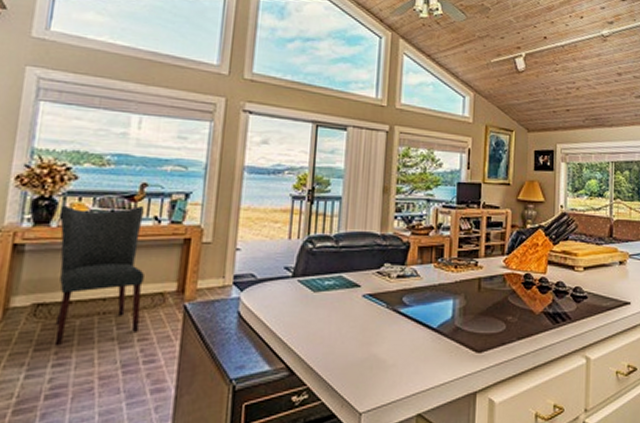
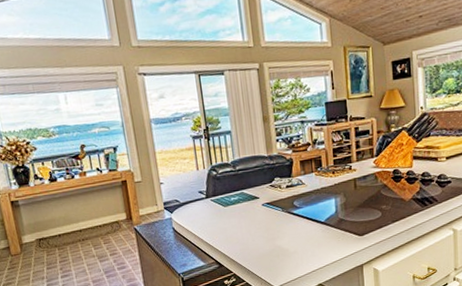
chair: present [54,205,144,345] -> none [32,162,108,264]

